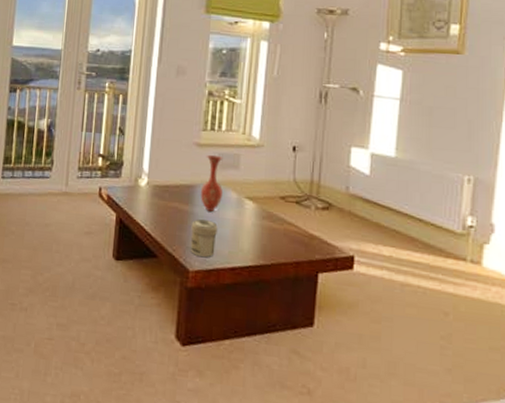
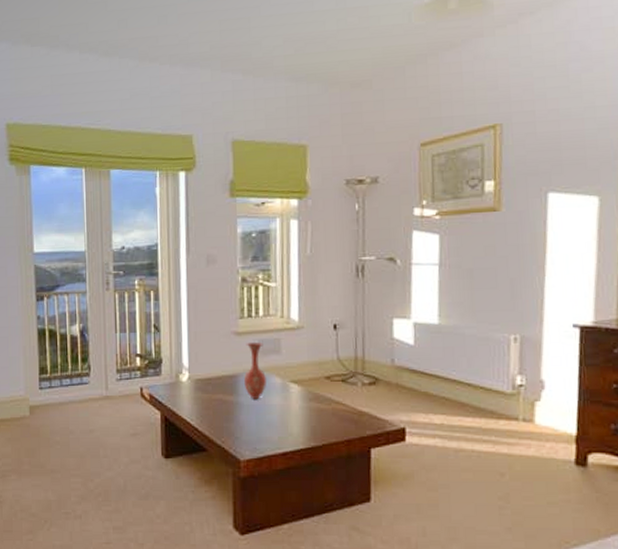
jar: present [191,219,218,258] -> none [238,408,265,446]

